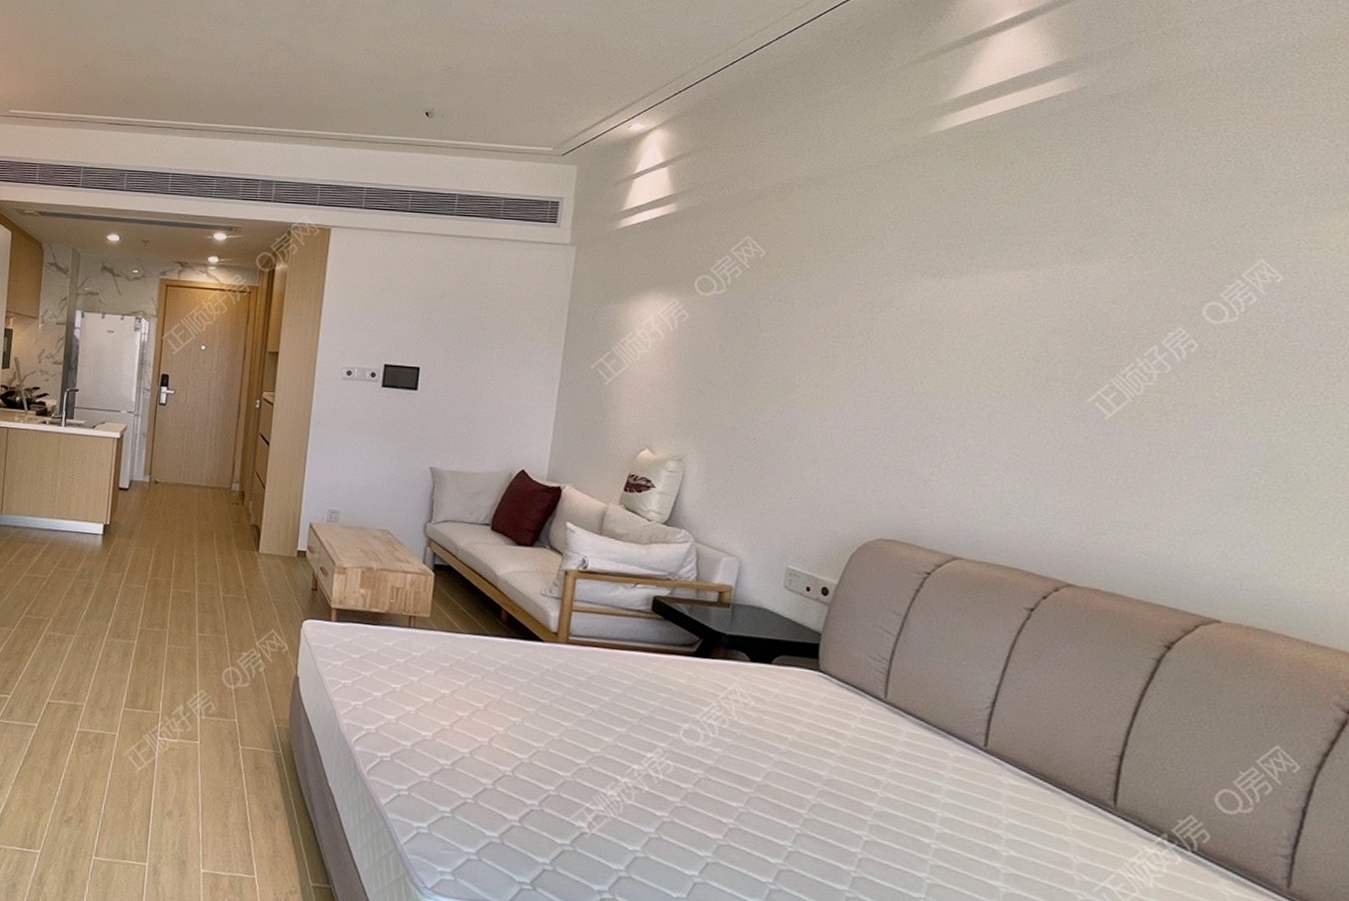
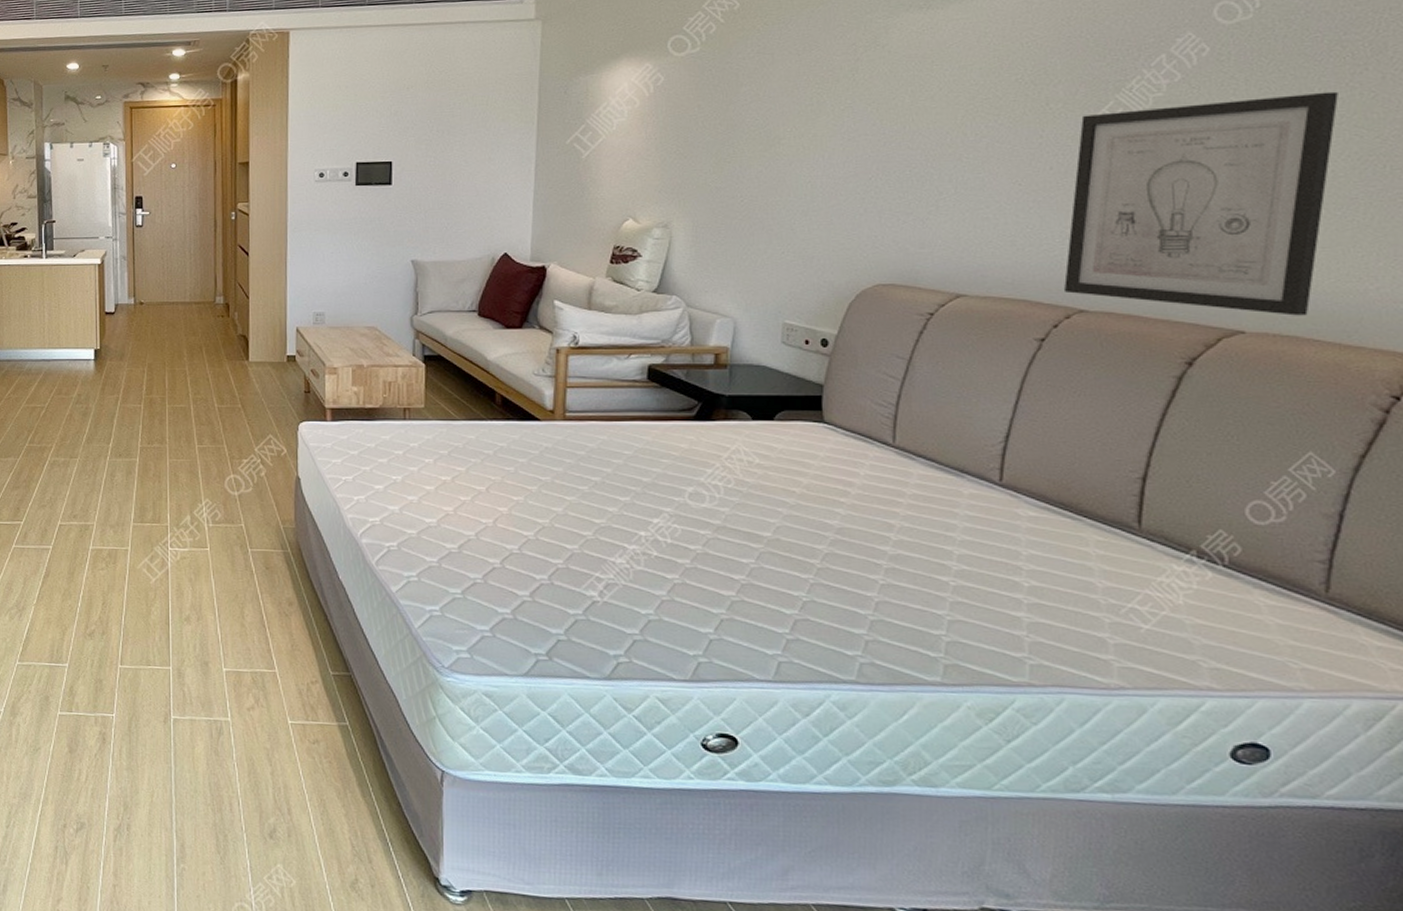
wall art: none [1053,395,1313,611] -> present [1063,91,1338,316]

